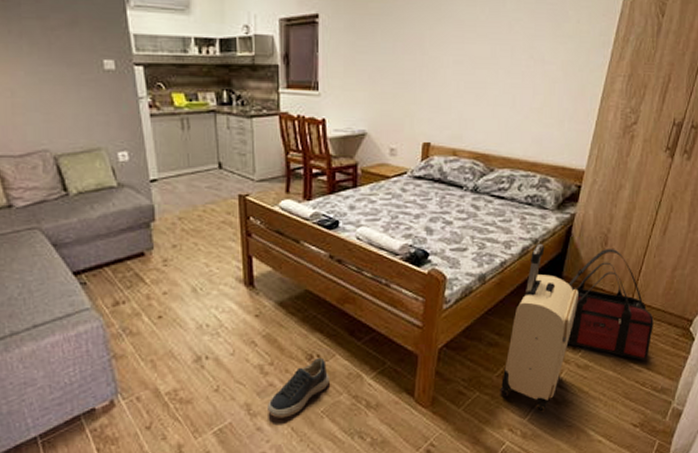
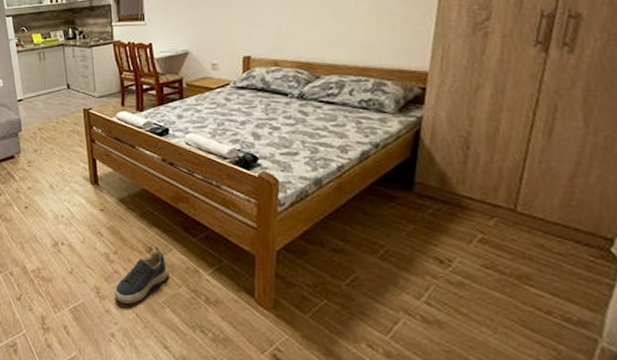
suitcase: present [500,243,579,413] -> none [351,147,440,332]
duffel bag: present [568,249,654,360] -> none [423,153,553,284]

